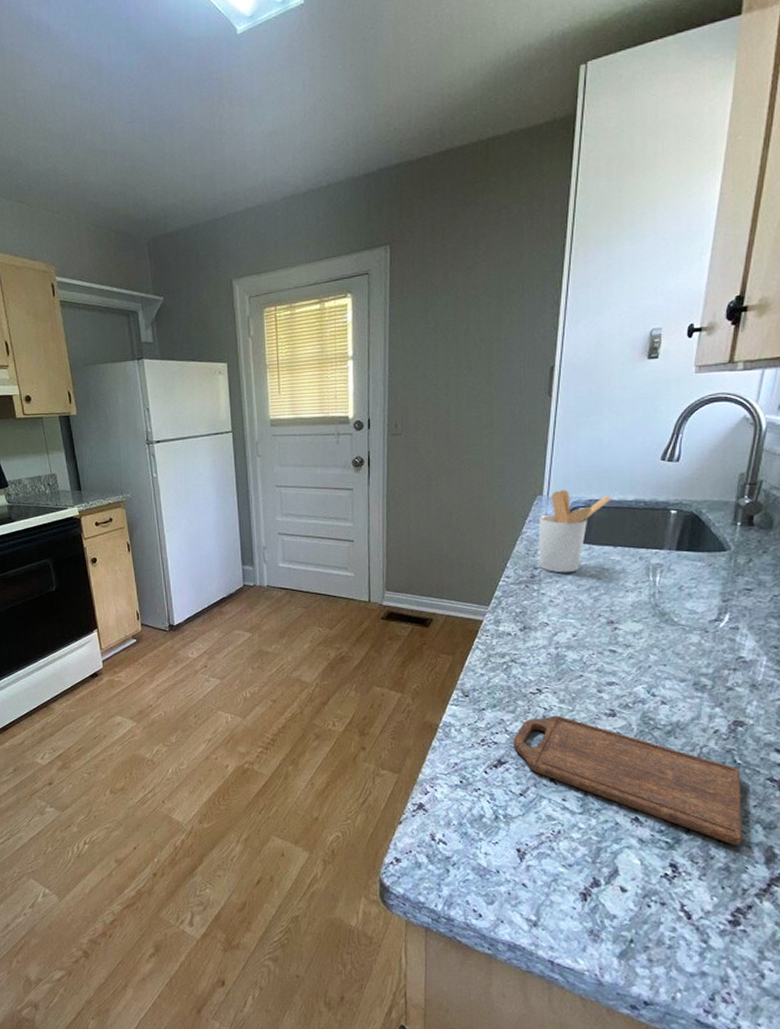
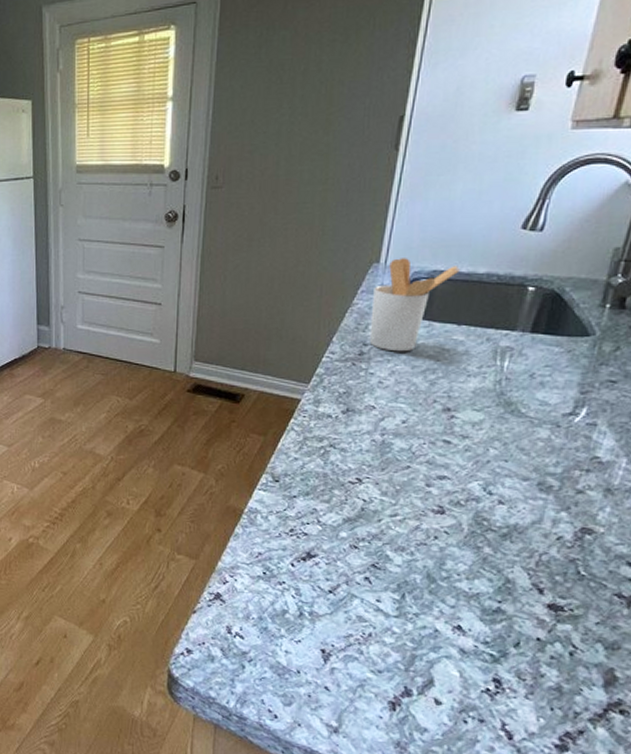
cutting board: present [513,715,742,846] -> none [325,508,585,666]

